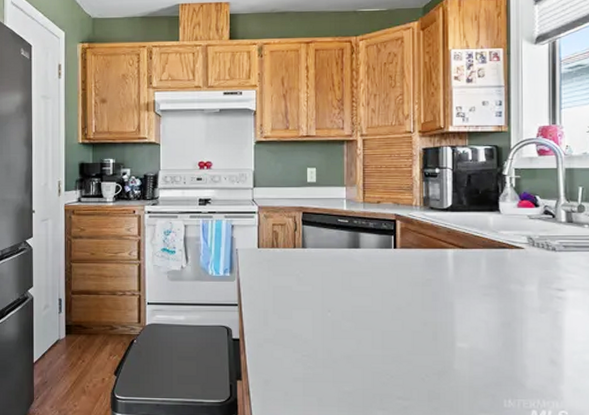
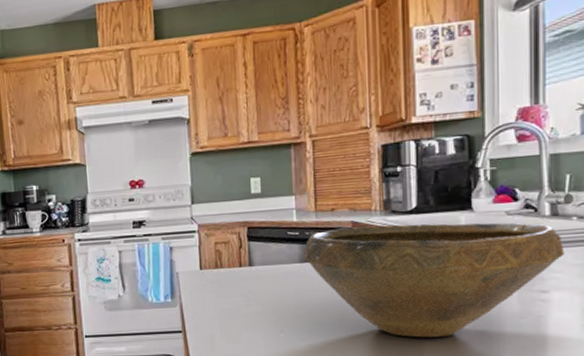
bowl: none [352,219,578,325] -> present [304,222,565,338]

